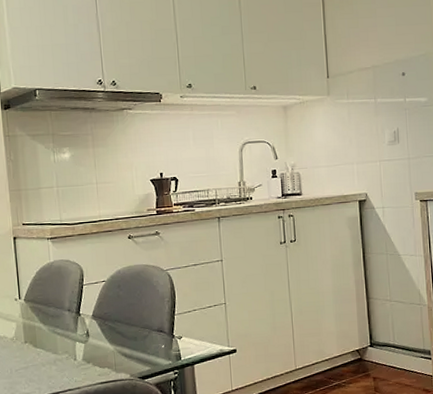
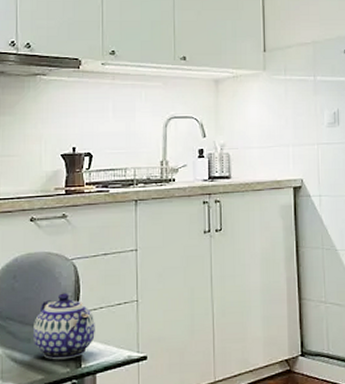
teapot: none [138,298,191,354] -> present [34,293,95,360]

